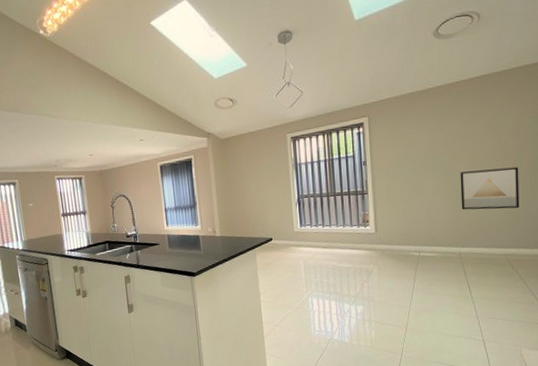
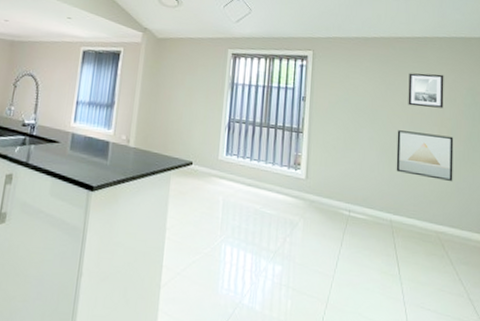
wall art: none [468,109,507,147] -> present [408,73,444,109]

